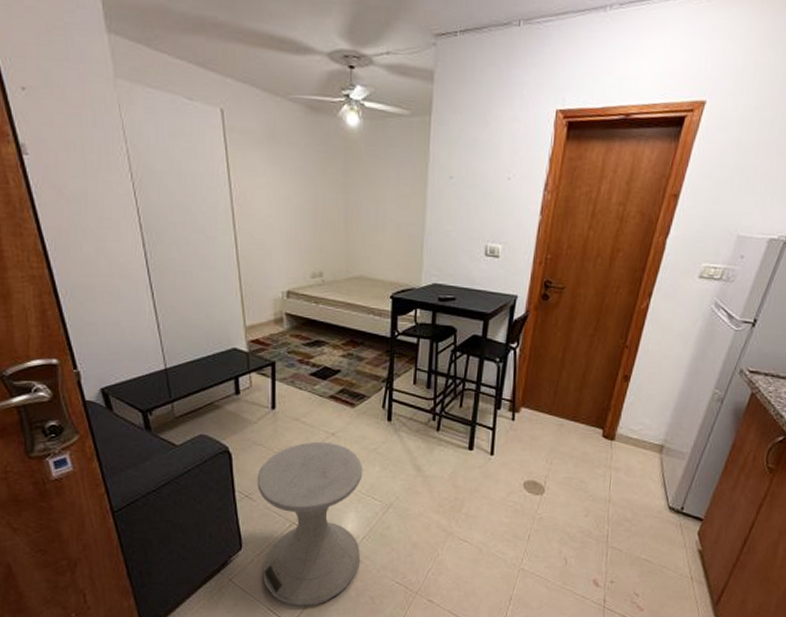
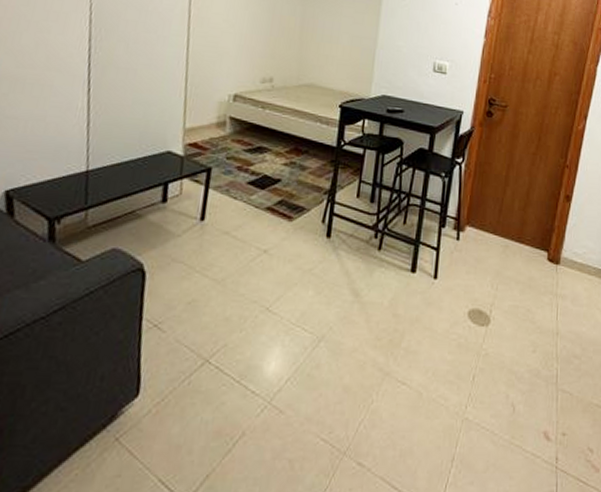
side table: present [256,442,363,606] -> none [158,260,295,475]

